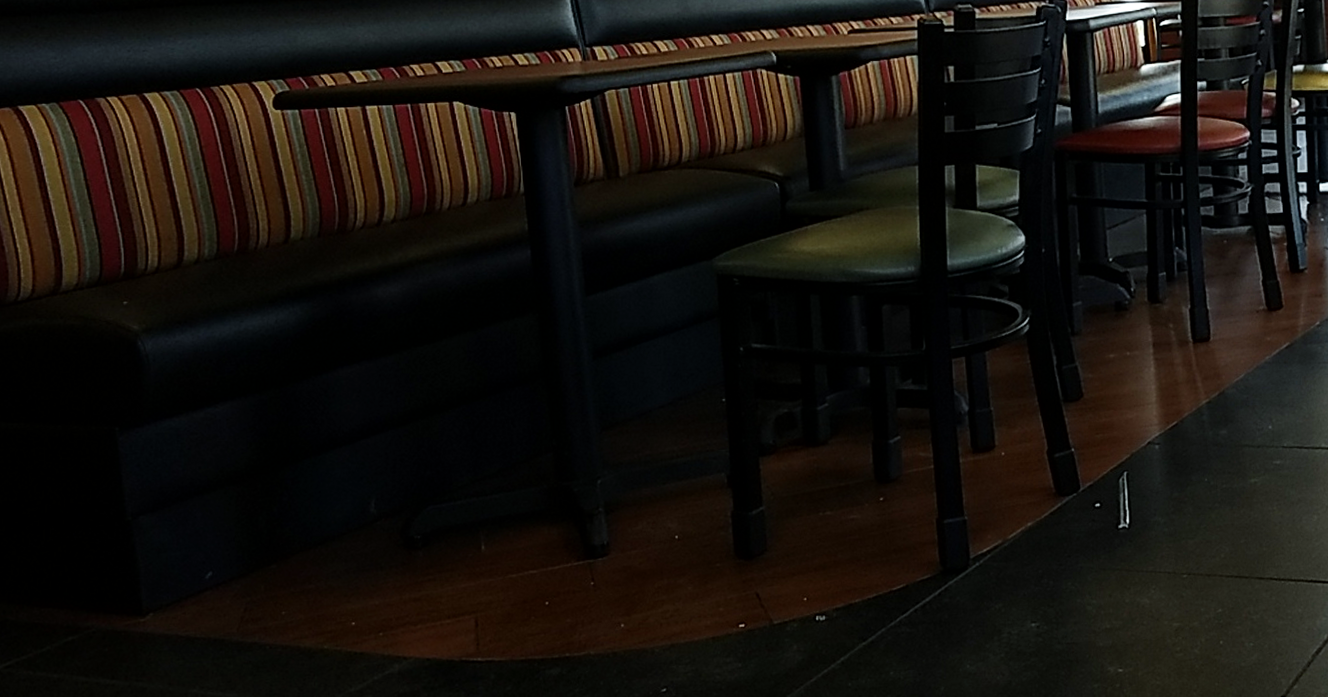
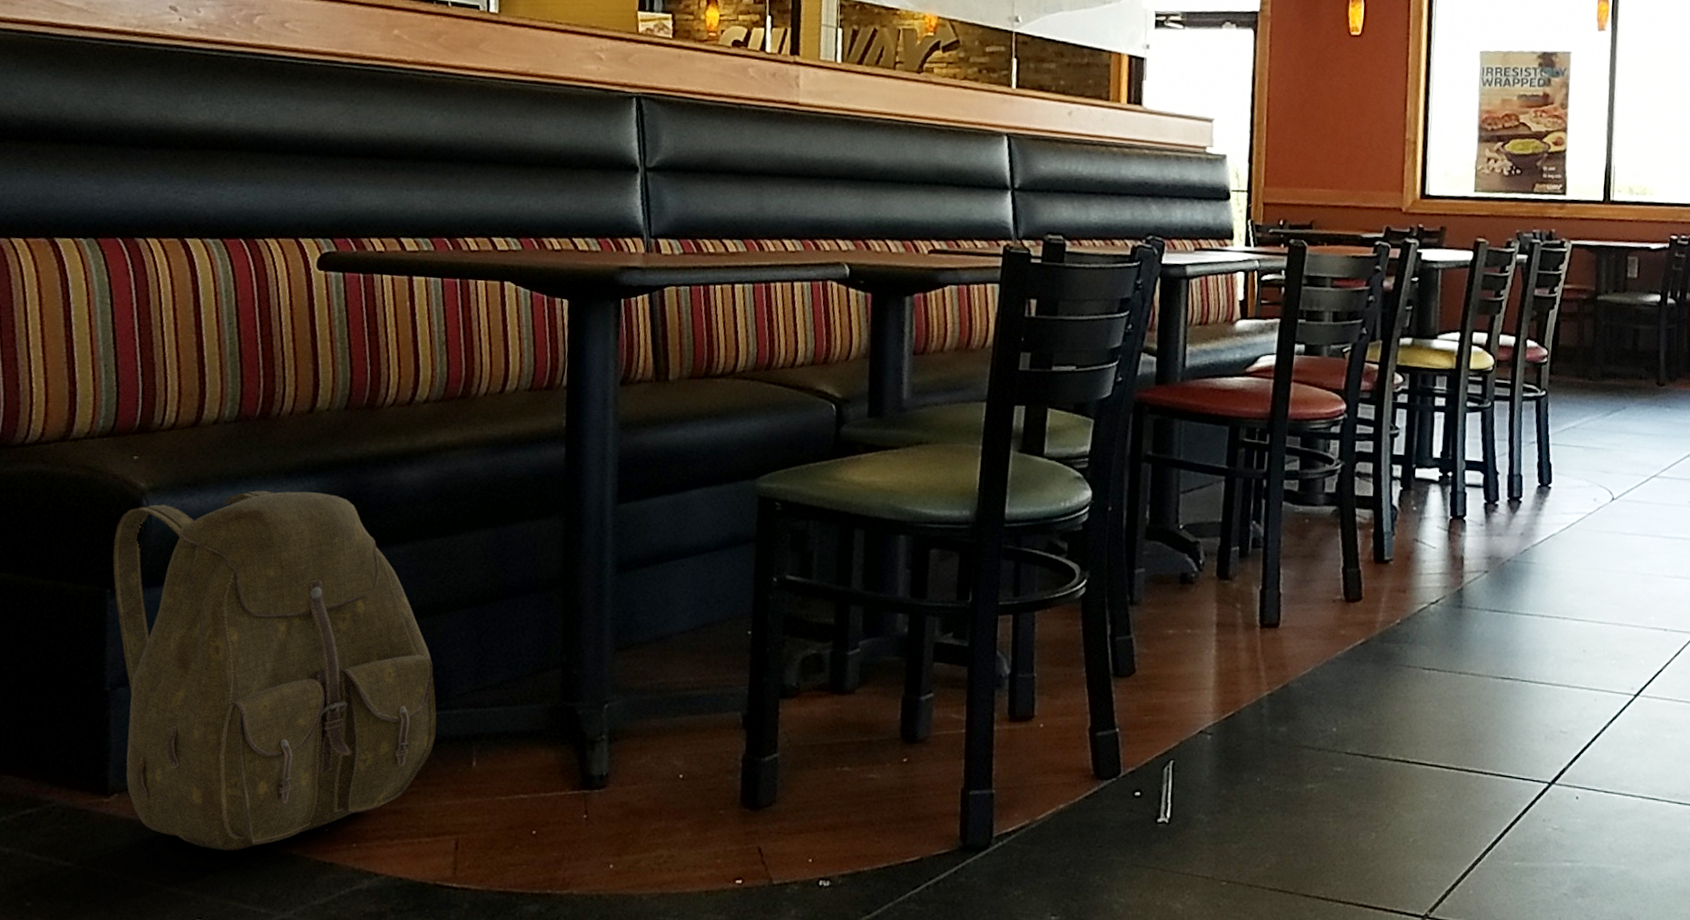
backpack: none [115,316,443,653] -> present [112,490,437,851]

